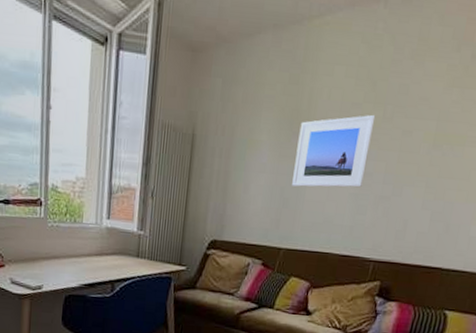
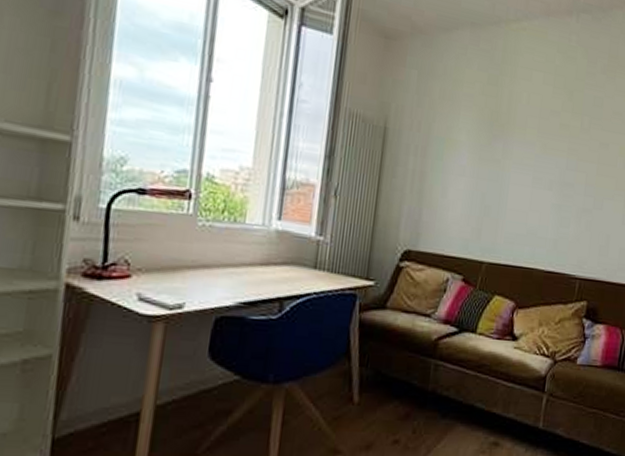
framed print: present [292,114,376,188] -> none [493,123,574,198]

